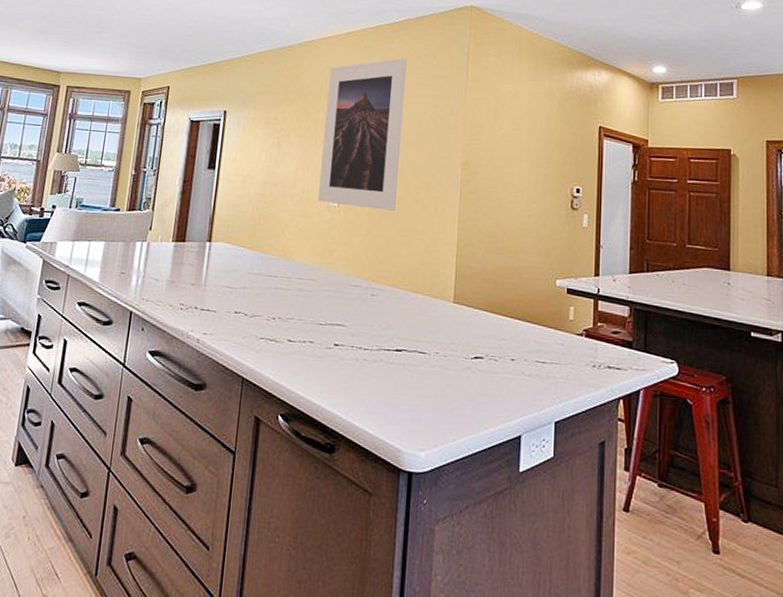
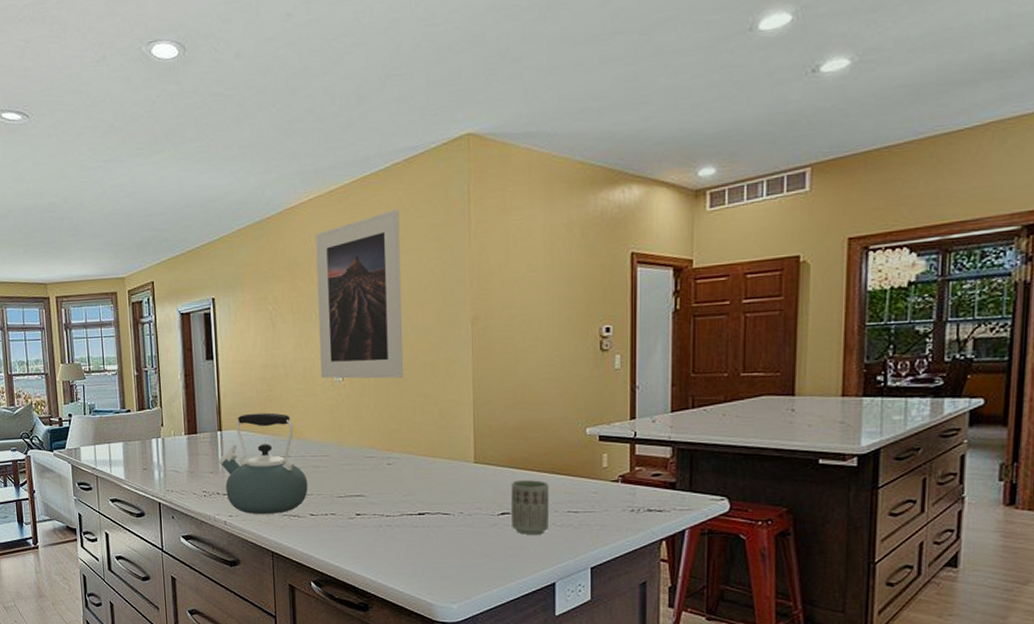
kettle: none [202,227,291,336] -> present [218,412,308,514]
cup: none [484,325,521,383] -> present [511,480,550,535]

